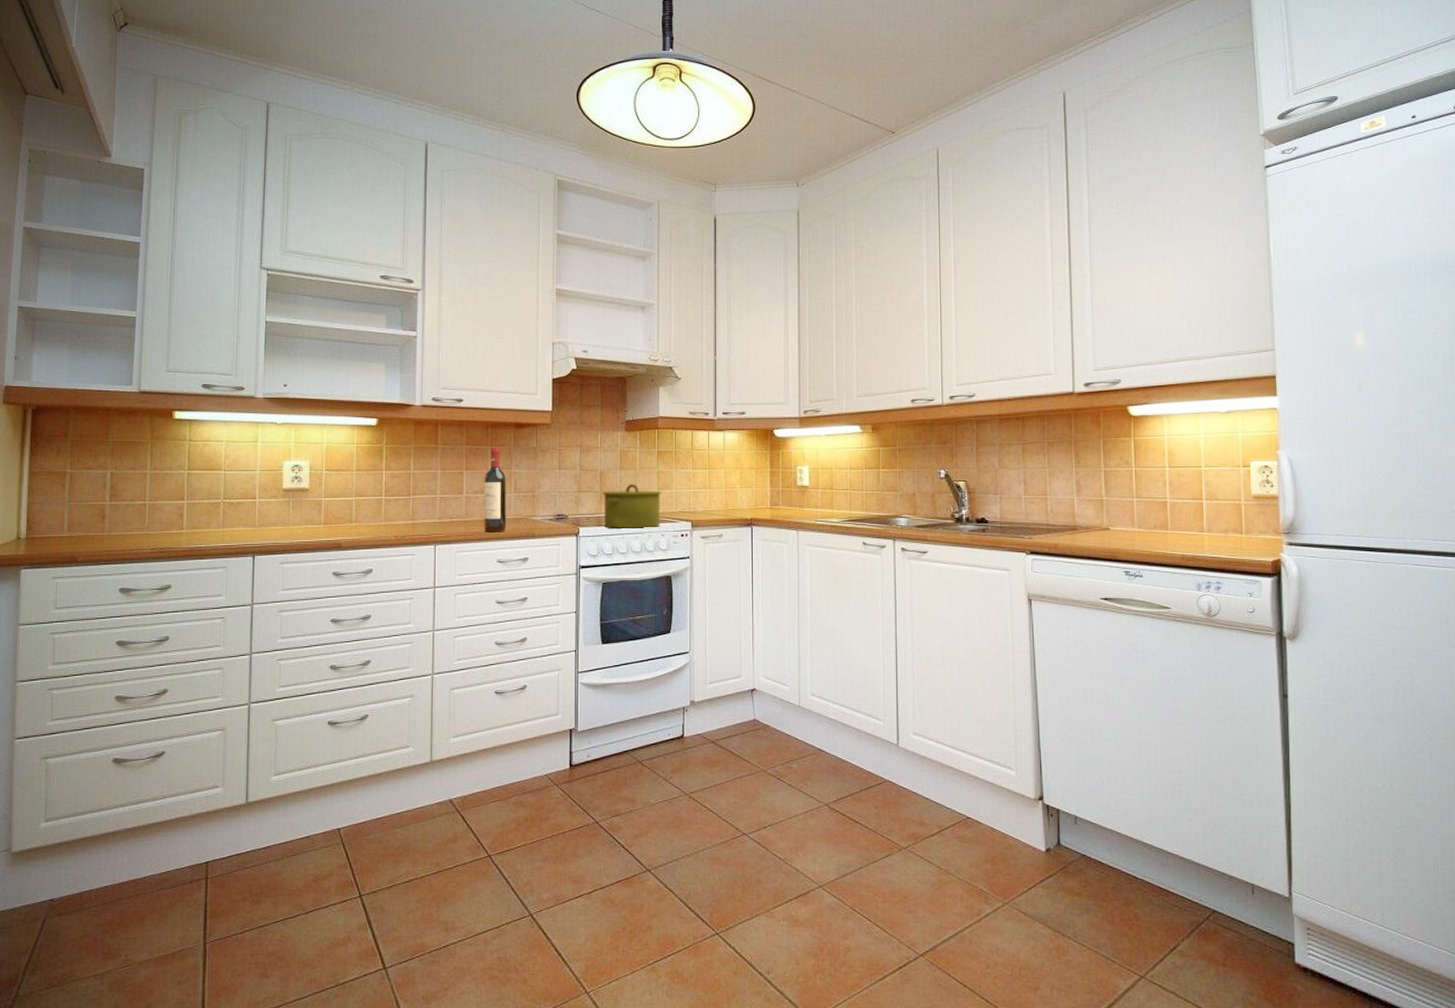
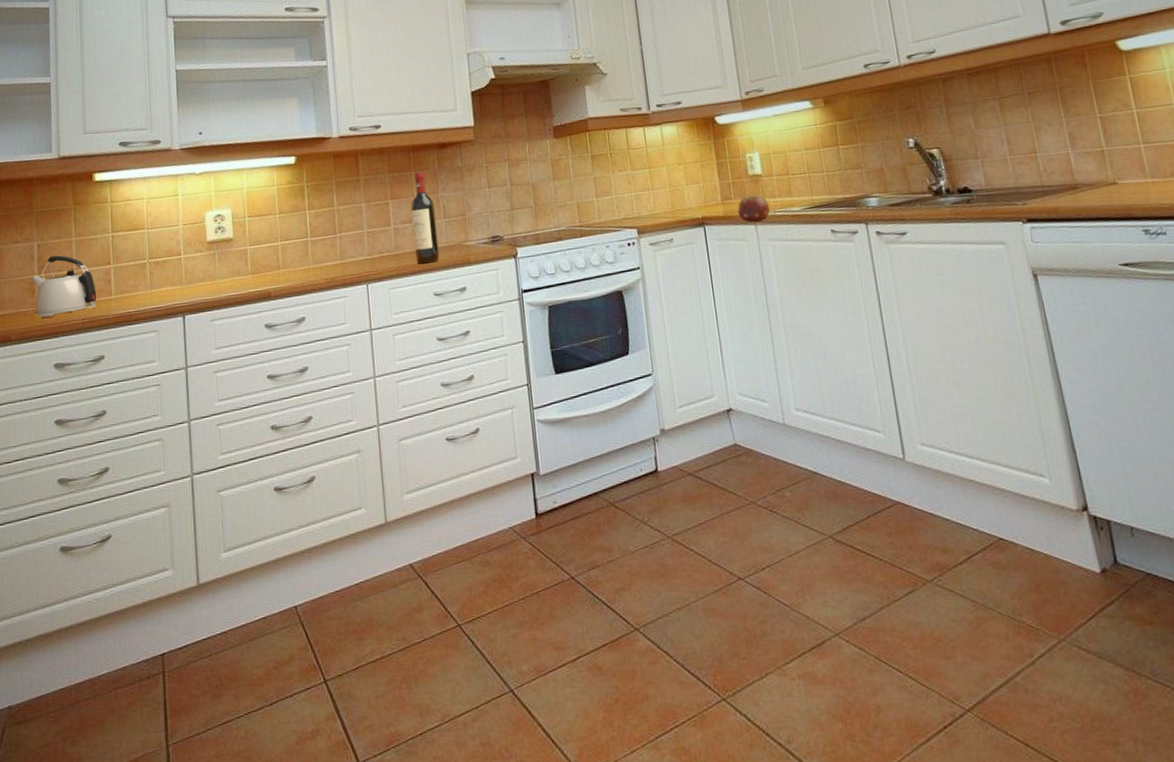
kettle: none [102,485,168,543] -> present [32,255,97,318]
cooking pot: present [602,484,662,528] -> none [537,194,604,246]
fruit: none [784,504,812,528] -> present [737,194,771,223]

